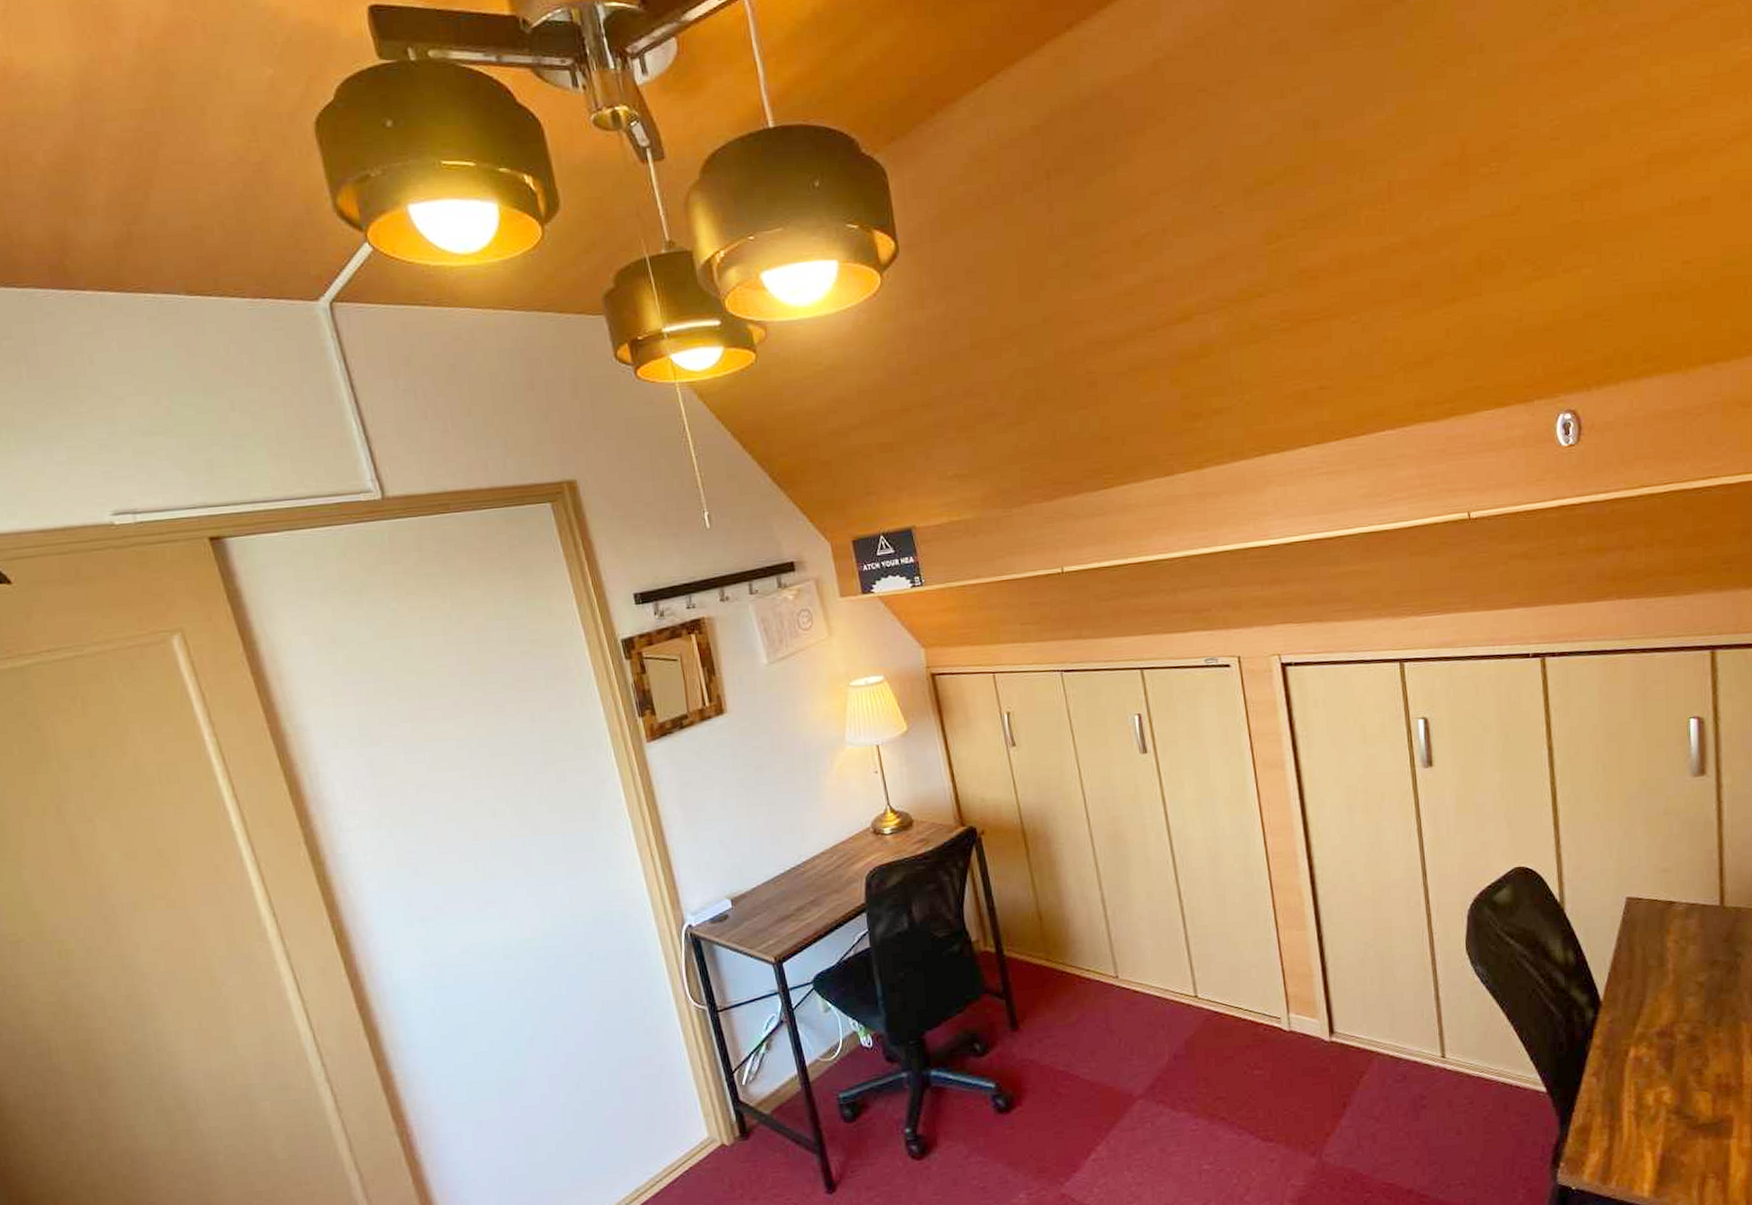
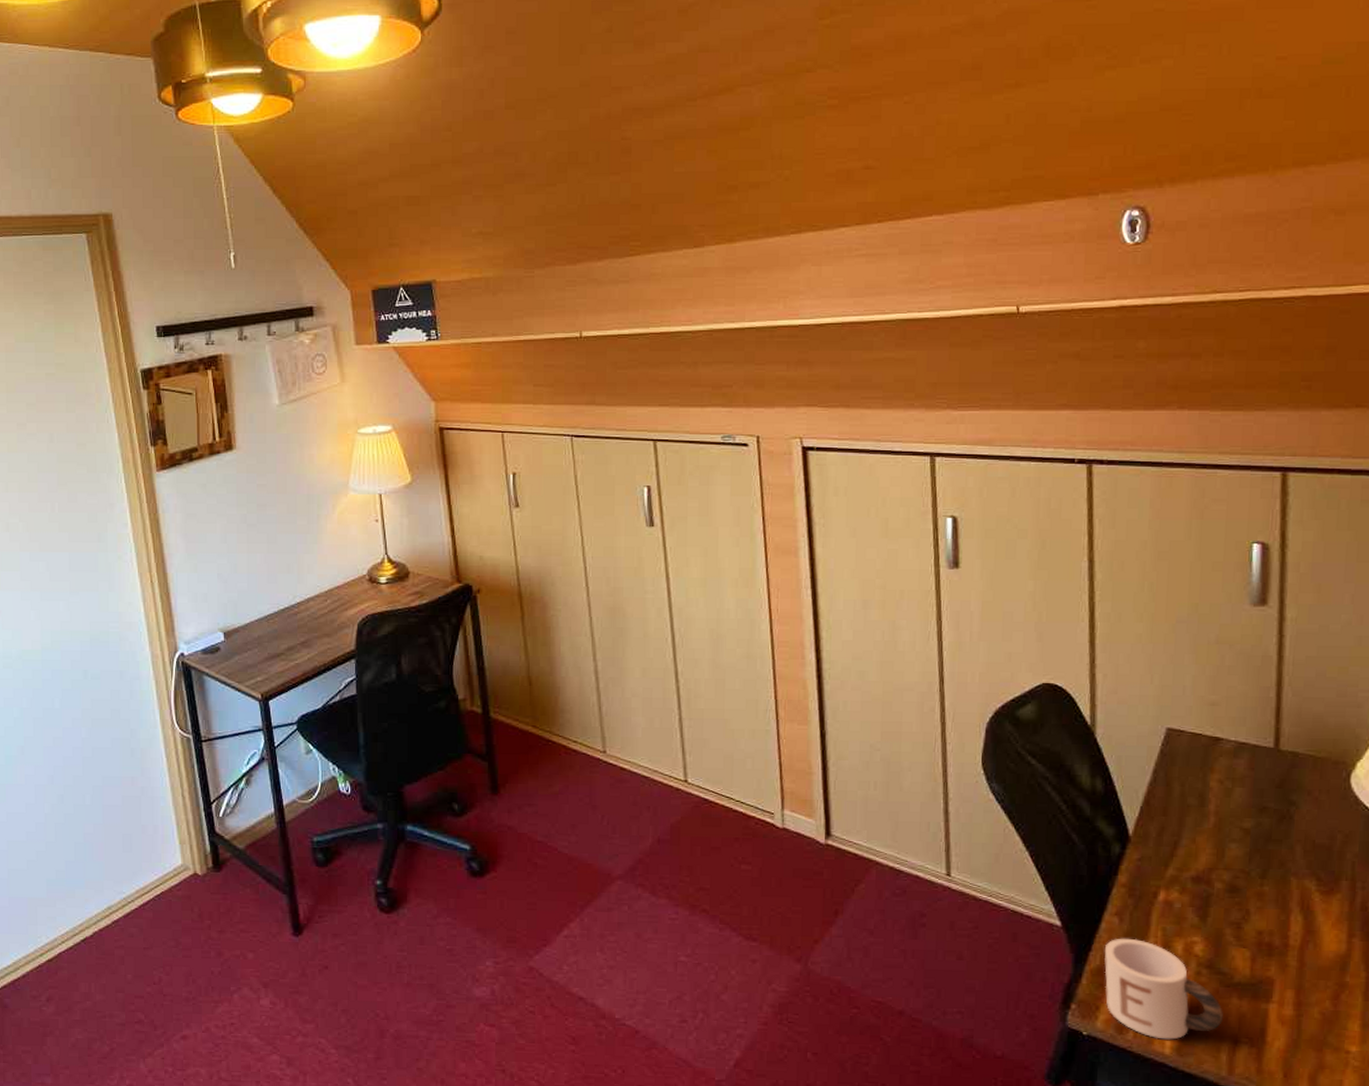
mug: none [1585,1094,1692,1185] -> present [1104,938,1223,1040]

